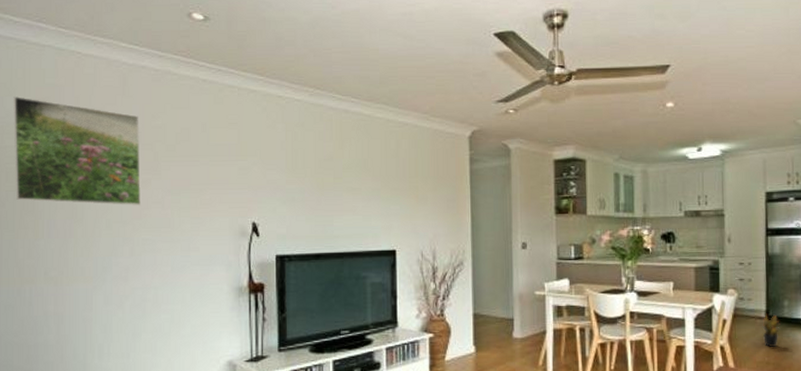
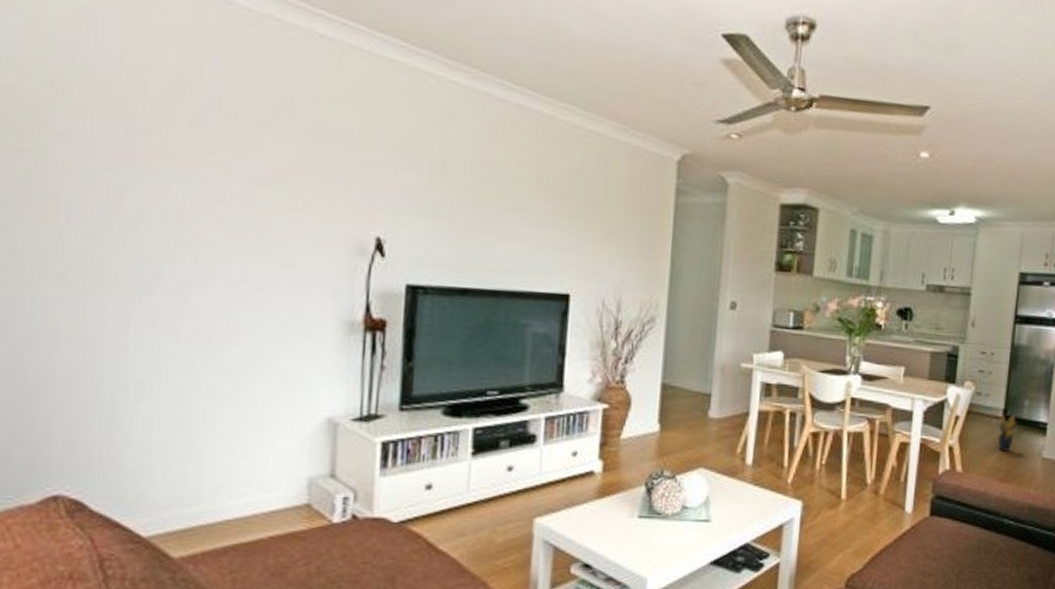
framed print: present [12,97,141,206] -> none [17,15,220,196]

